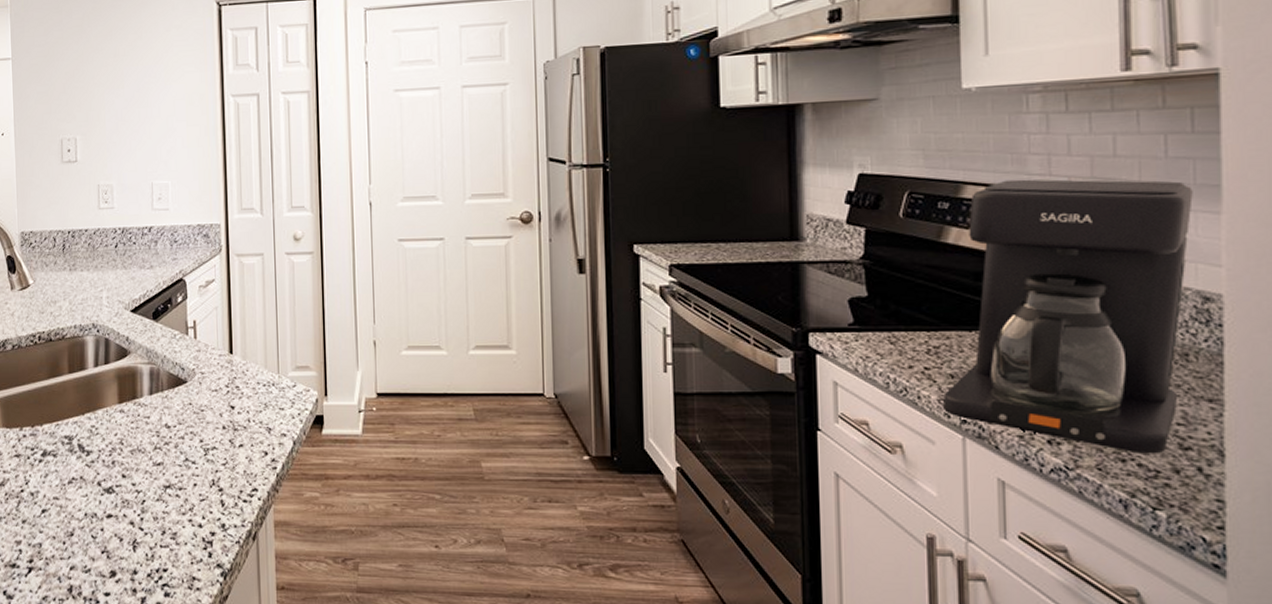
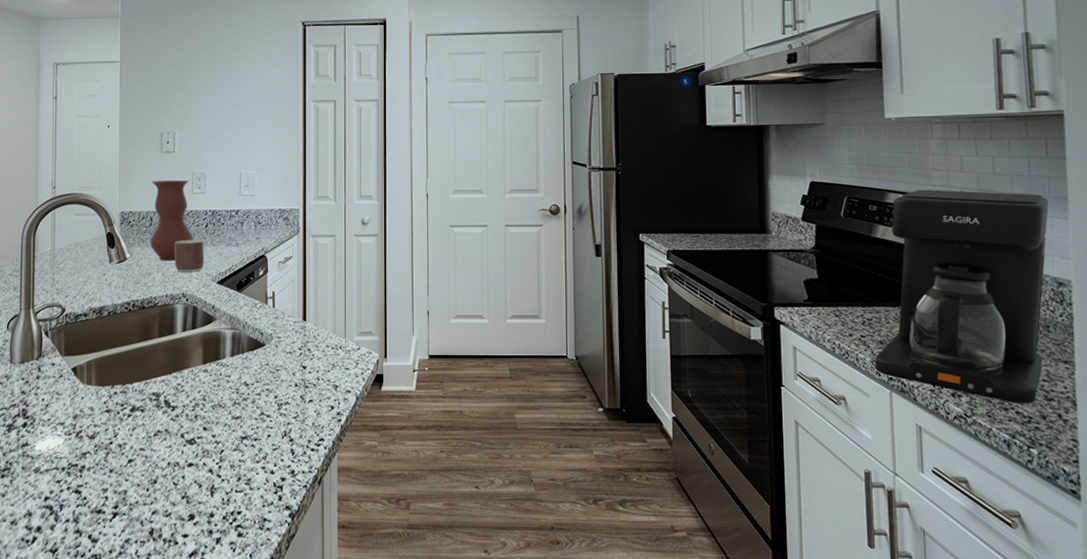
vase: none [52,193,102,287] -> present [151,180,193,261]
mug: none [80,261,116,300] -> present [174,239,204,272]

